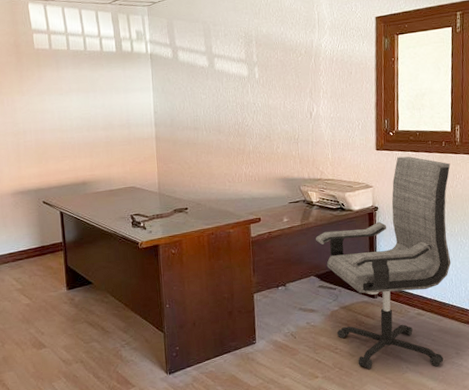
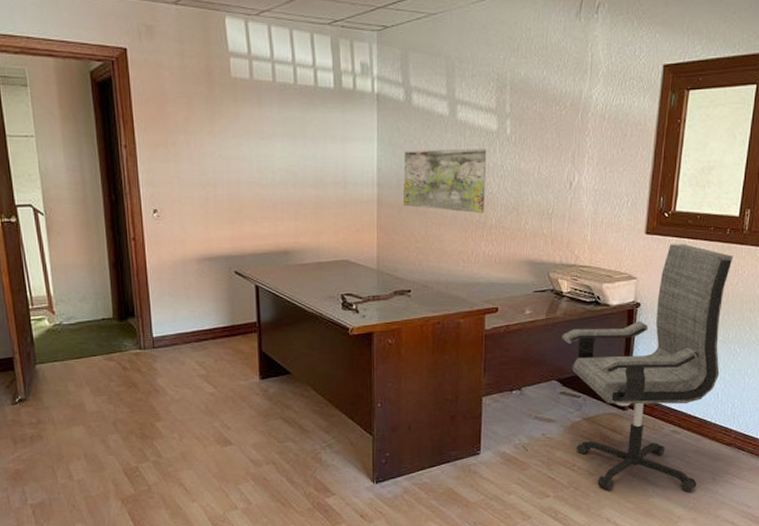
map: none [175,91,243,142] -> present [402,149,487,214]

